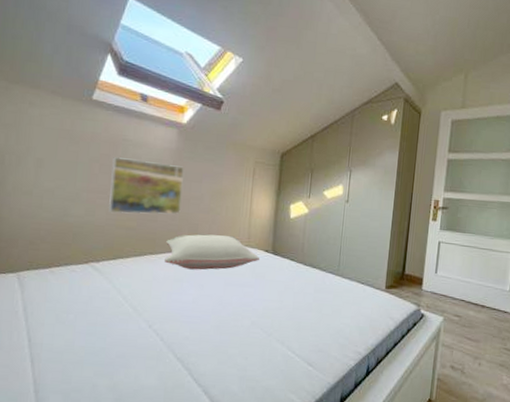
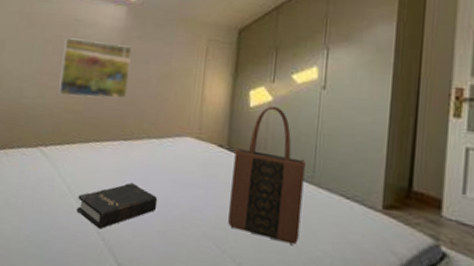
hardback book: none [134,288,213,331] -> present [76,183,158,229]
pillow: present [165,234,261,270] -> none [109,121,213,165]
tote bag: none [273,217,333,322] -> present [228,106,306,245]

